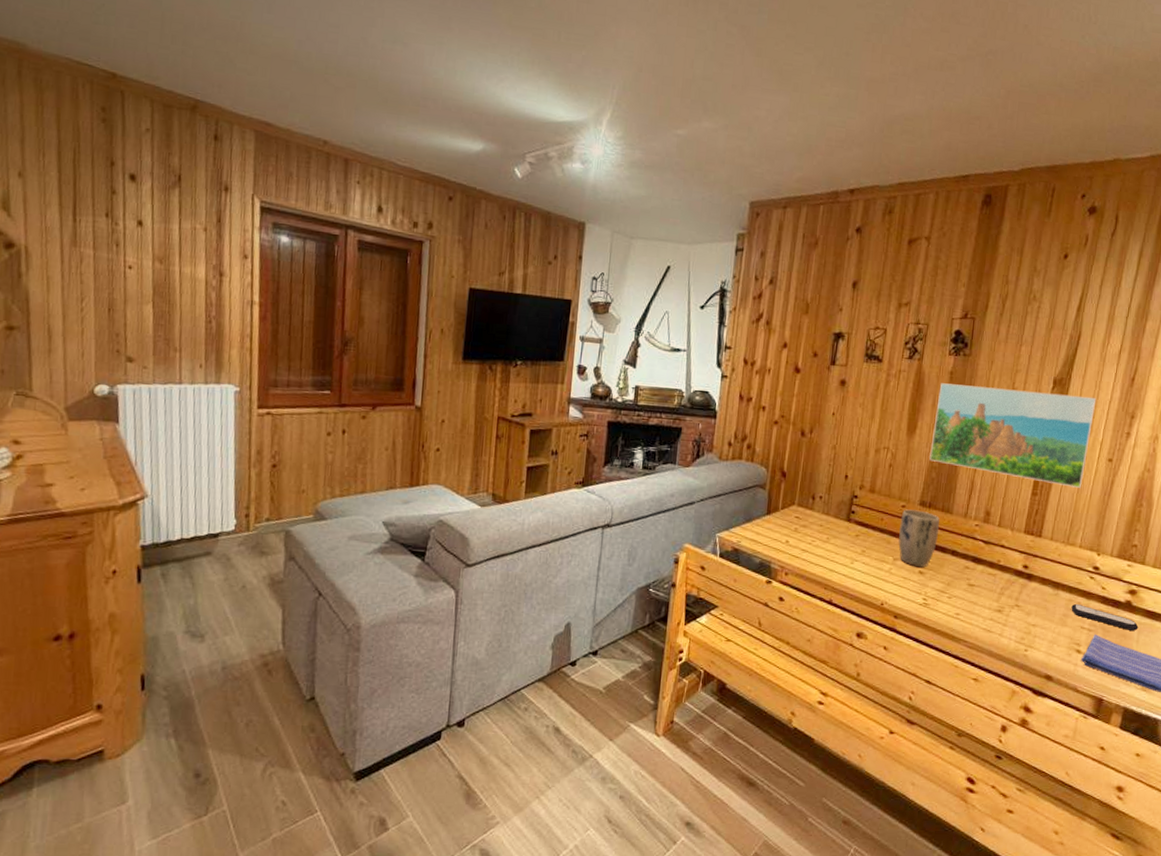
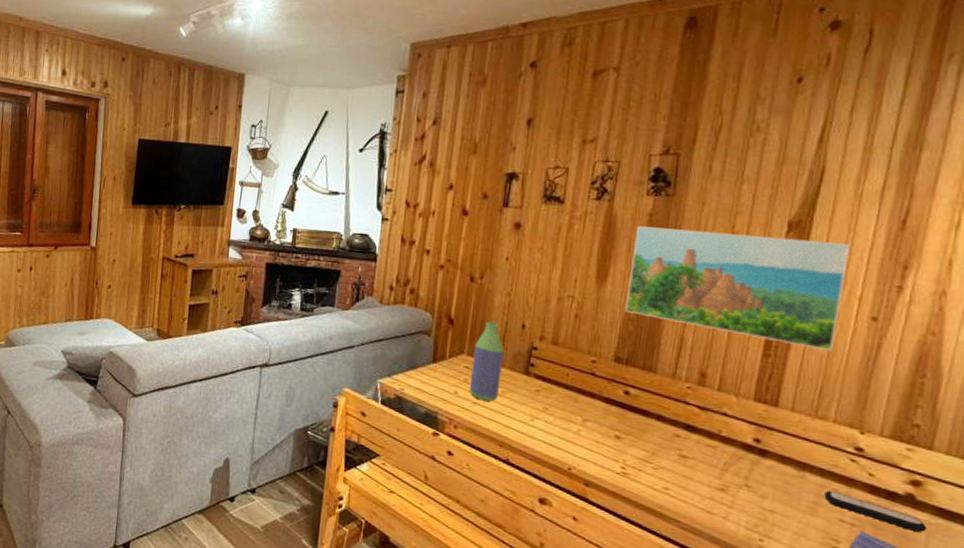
bottle: none [799,473,830,548] -> present [469,321,504,402]
plant pot: present [898,509,939,568] -> none [588,365,640,432]

